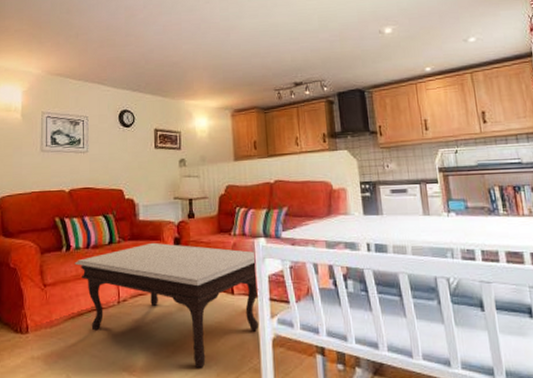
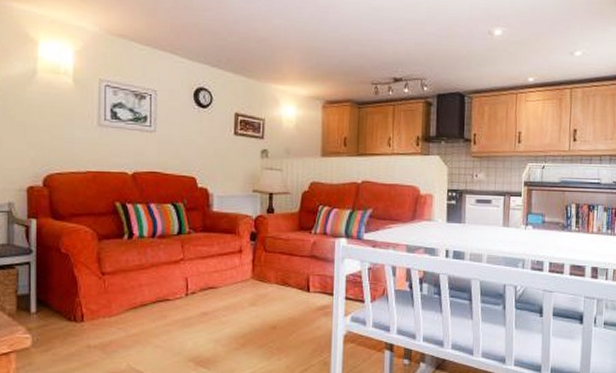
coffee table: present [74,242,260,368] -> none [137,235,335,360]

